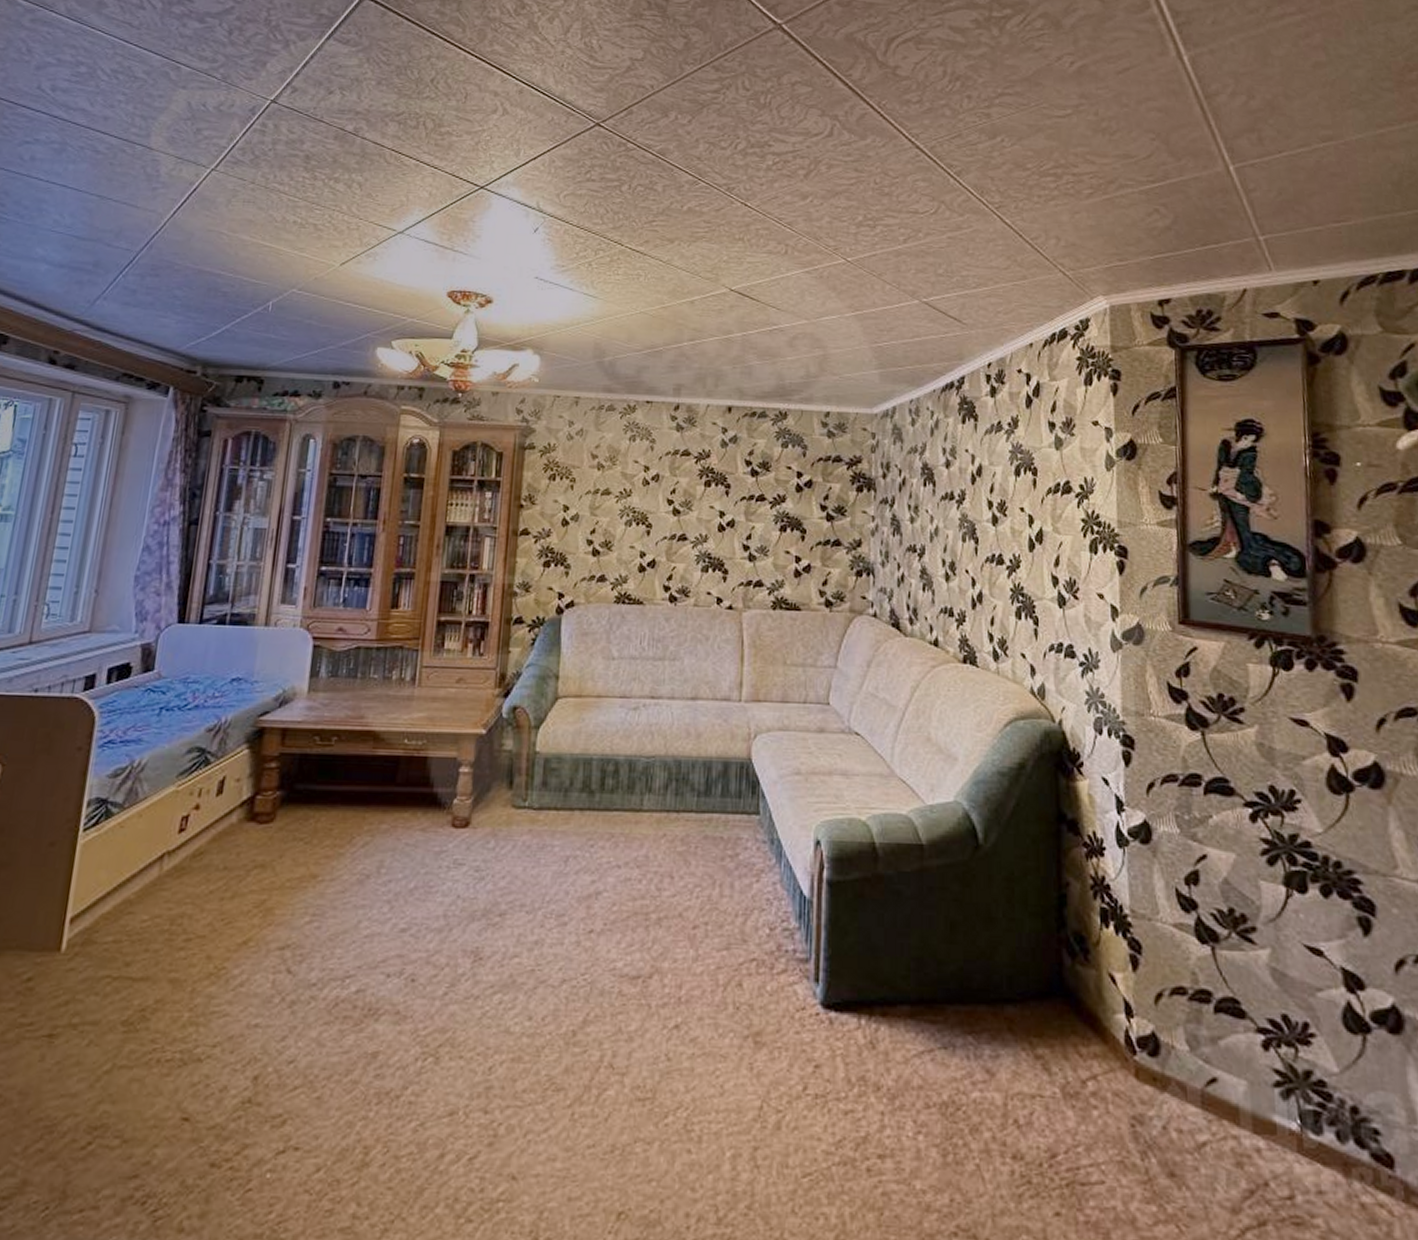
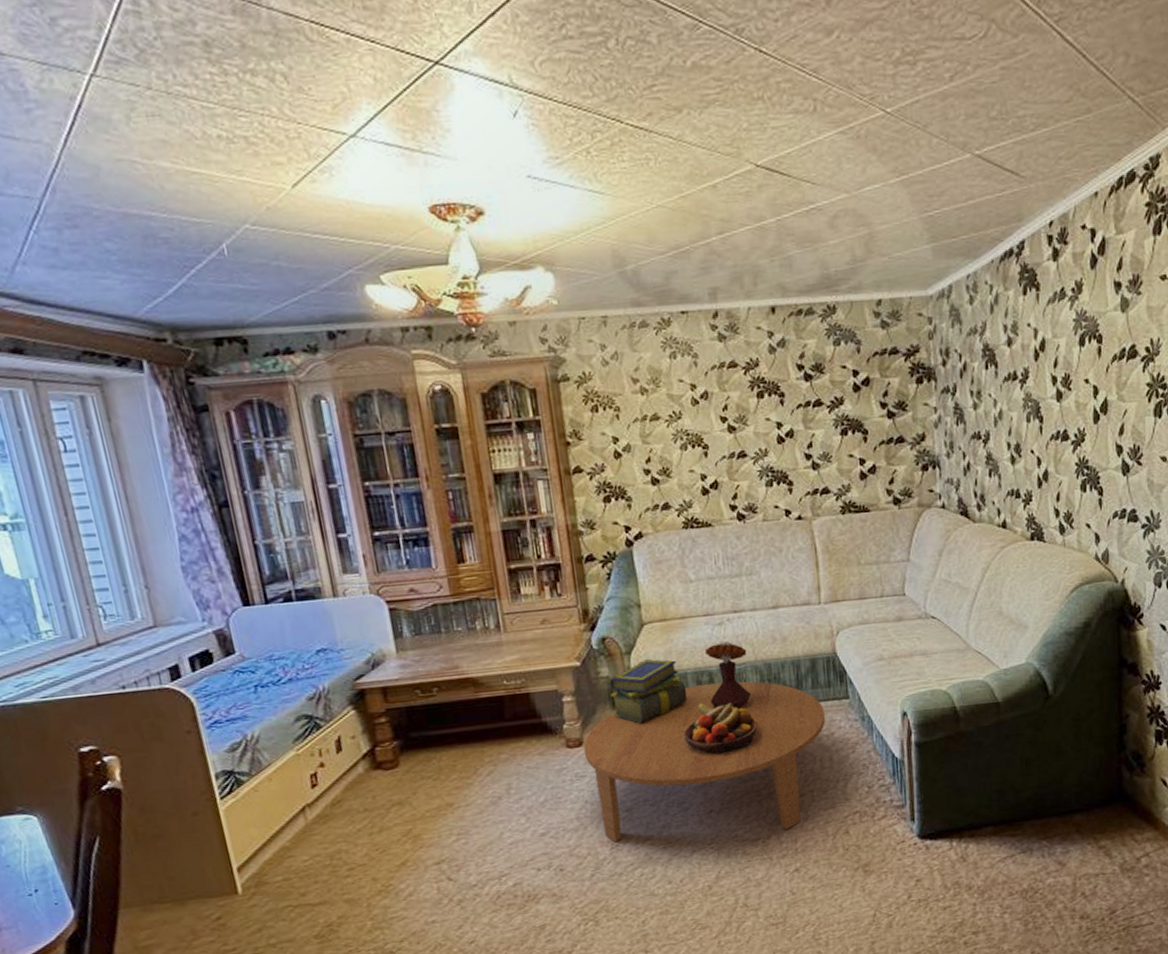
coffee table: none [468,774,731,970] -> present [583,681,825,843]
stack of books: none [507,737,590,810] -> present [610,659,688,724]
fruit bowl: none [576,795,658,861] -> present [683,702,758,755]
mushroom: none [611,729,659,811] -> present [704,641,752,711]

